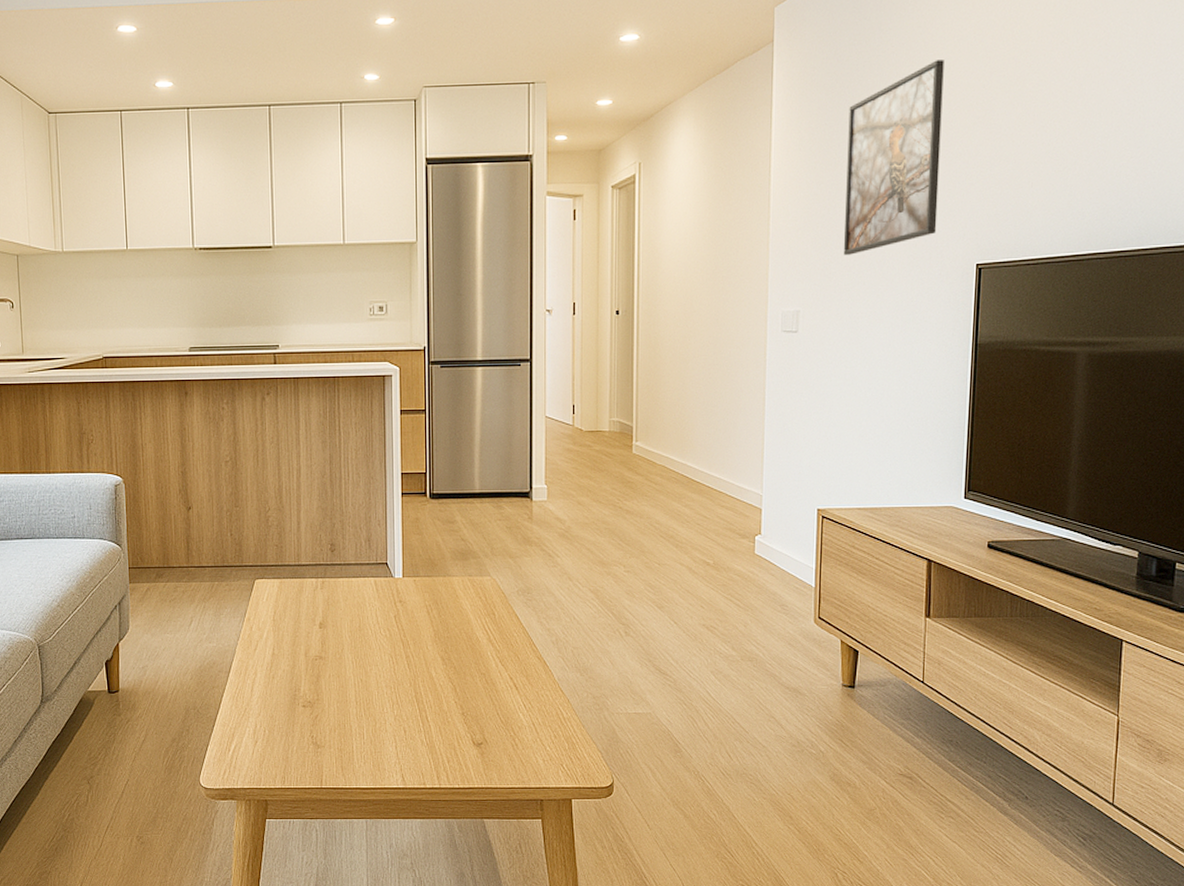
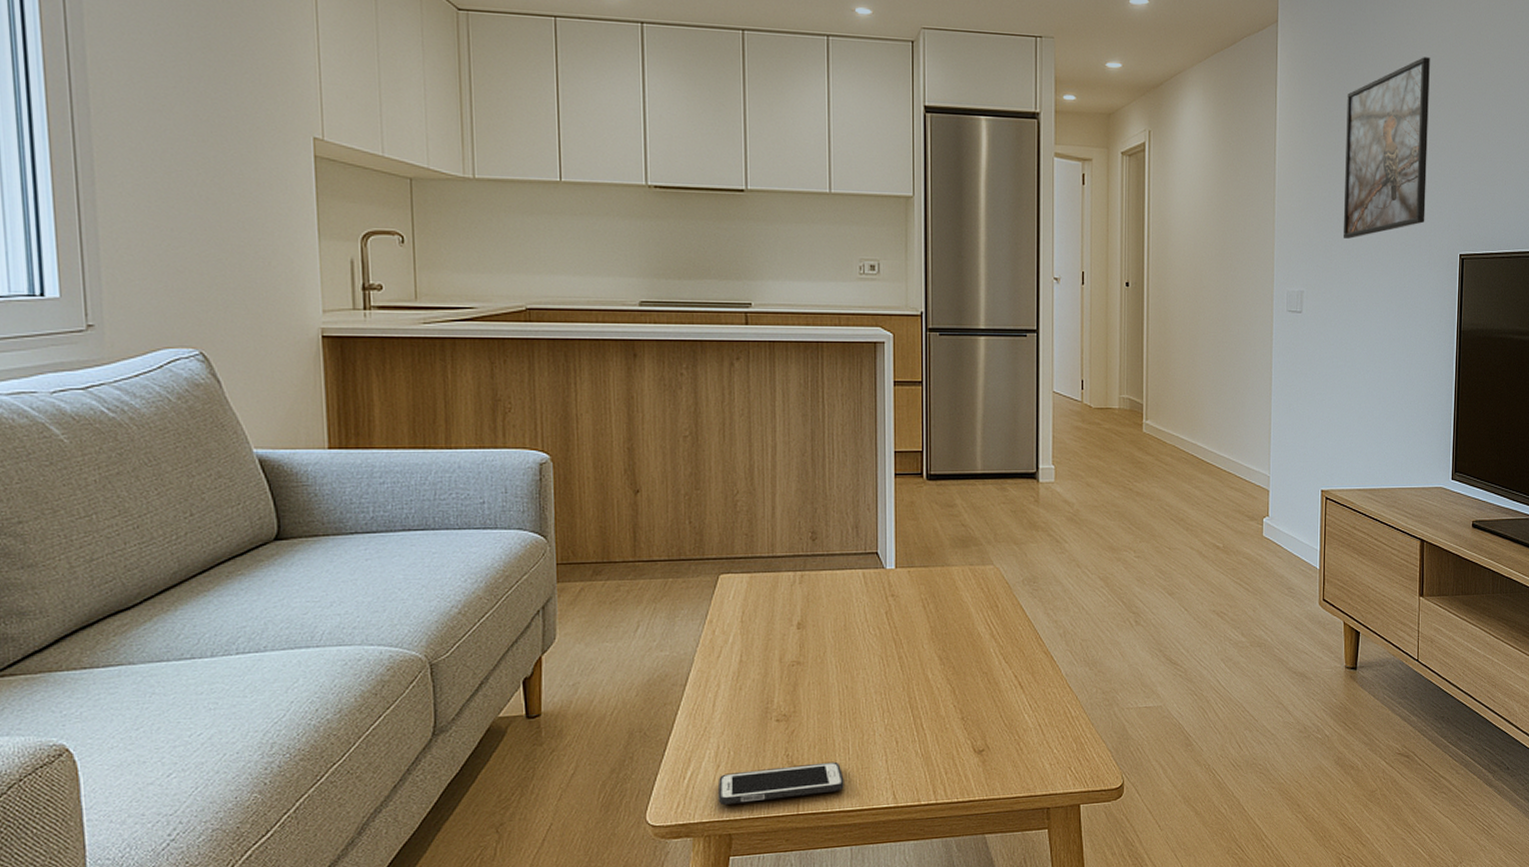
cell phone: none [256,745,360,775] -> present [717,761,844,805]

